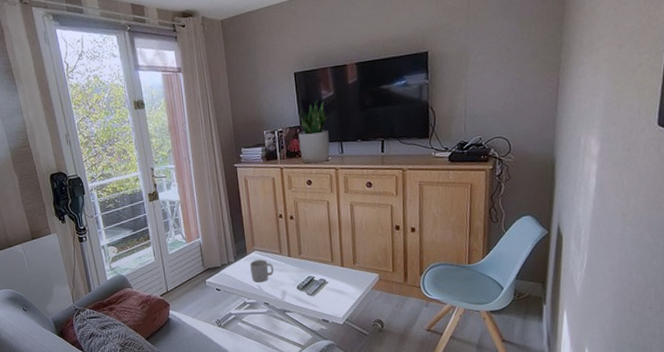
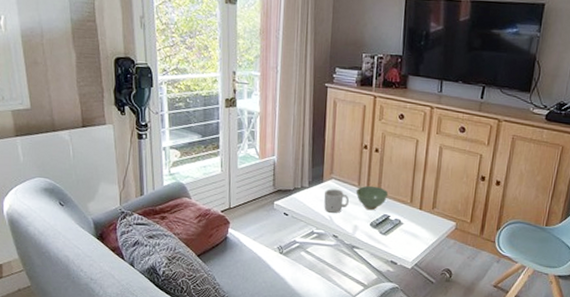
bowl: none [278,251,310,275] -> present [355,185,389,211]
planter: present [298,101,330,164] -> none [397,33,433,99]

